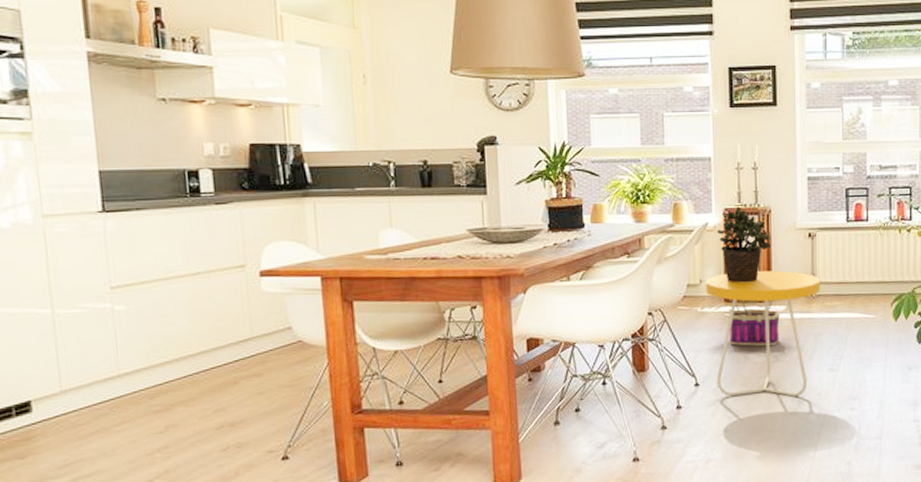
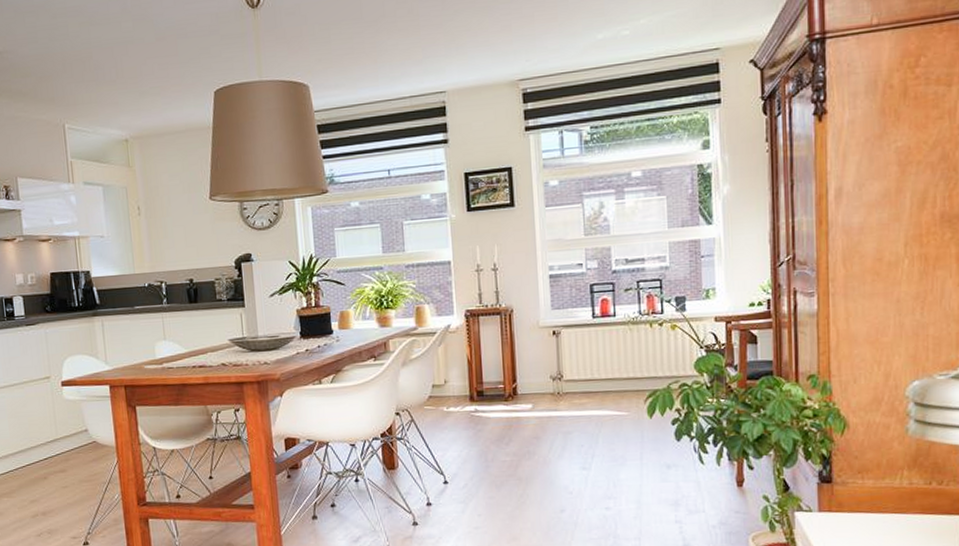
side table: present [705,270,821,397] -> none [450,369,568,495]
potted plant: present [716,206,771,283] -> none [459,307,514,383]
basket: present [728,299,780,347] -> none [474,398,527,445]

